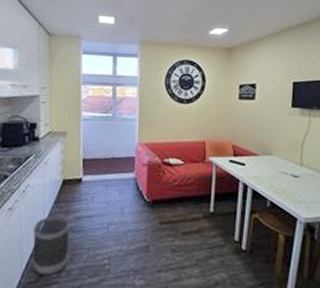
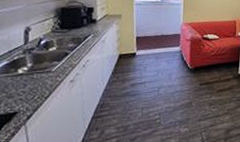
wastebasket: present [32,216,70,276] -> none [93,84,126,133]

